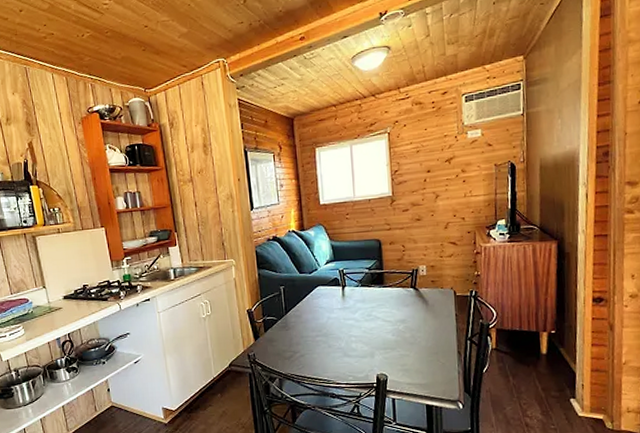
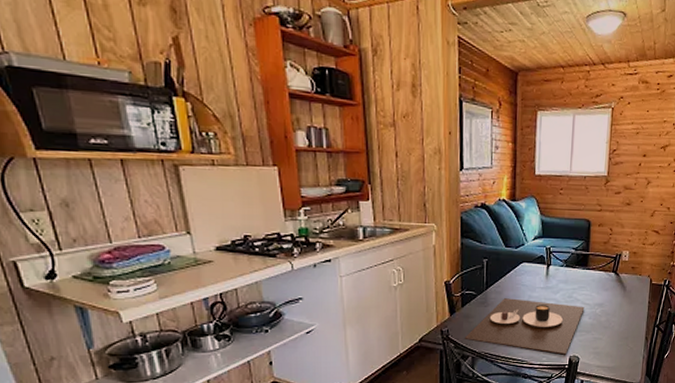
place setting: none [270,320,386,373] -> present [464,298,585,355]

